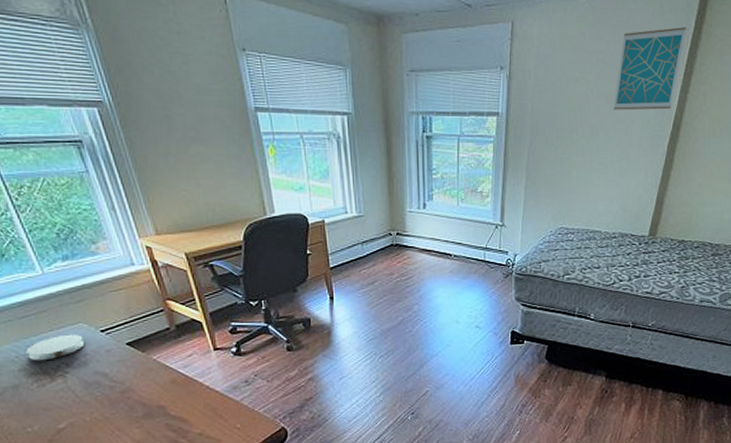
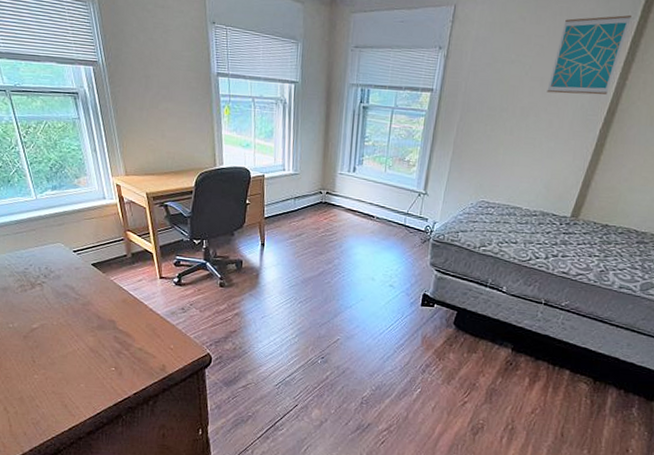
coaster: present [26,334,85,361] -> none [16,251,61,271]

